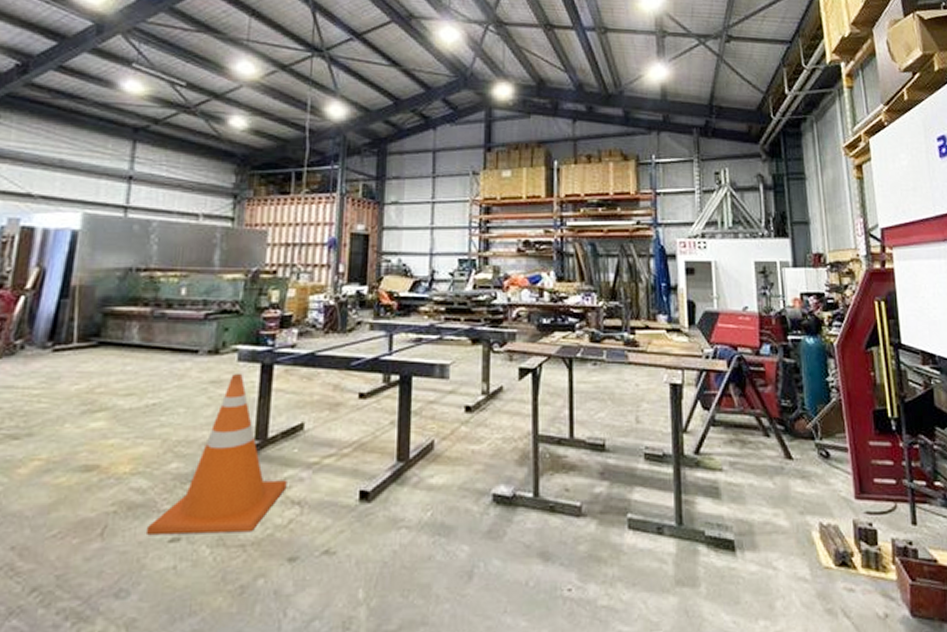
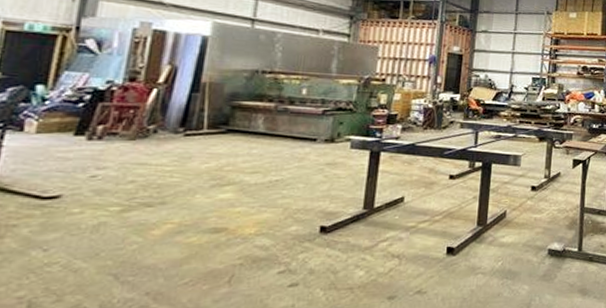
traffic cone: present [145,374,287,535] -> none [268,159,389,281]

